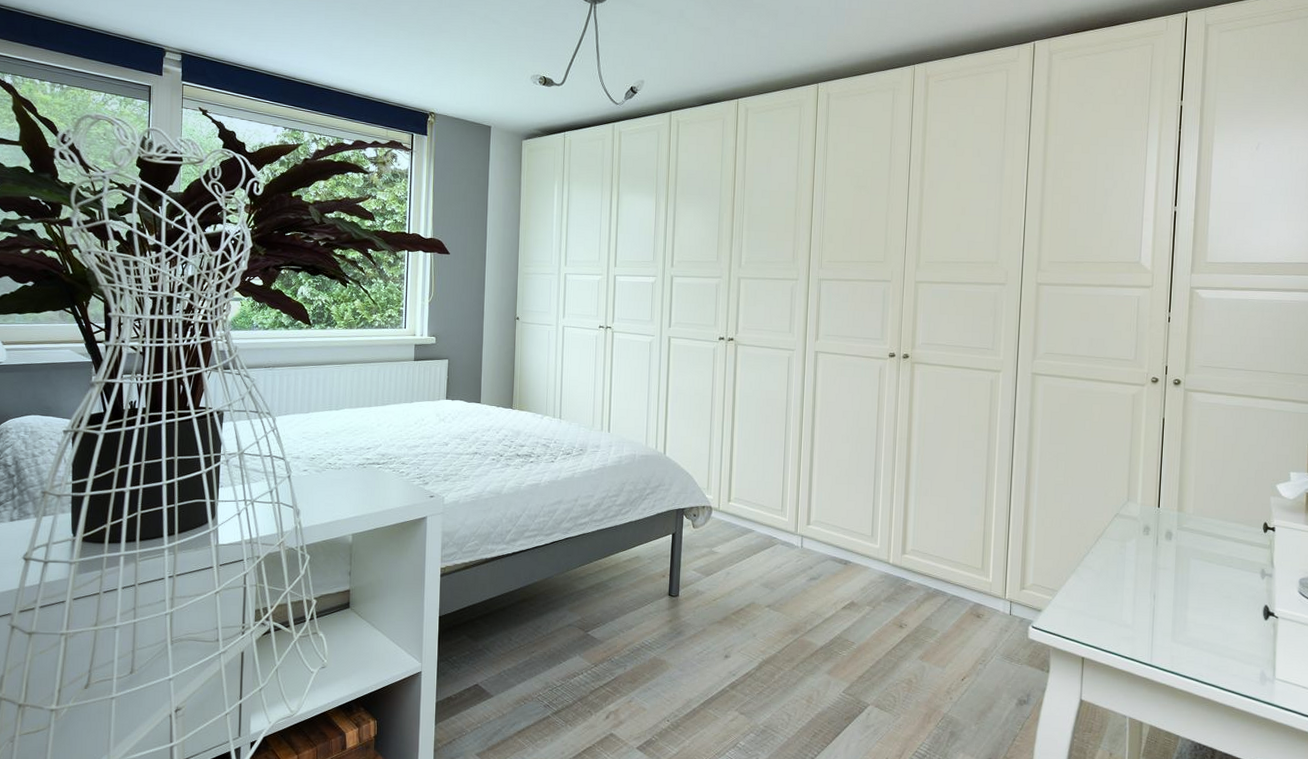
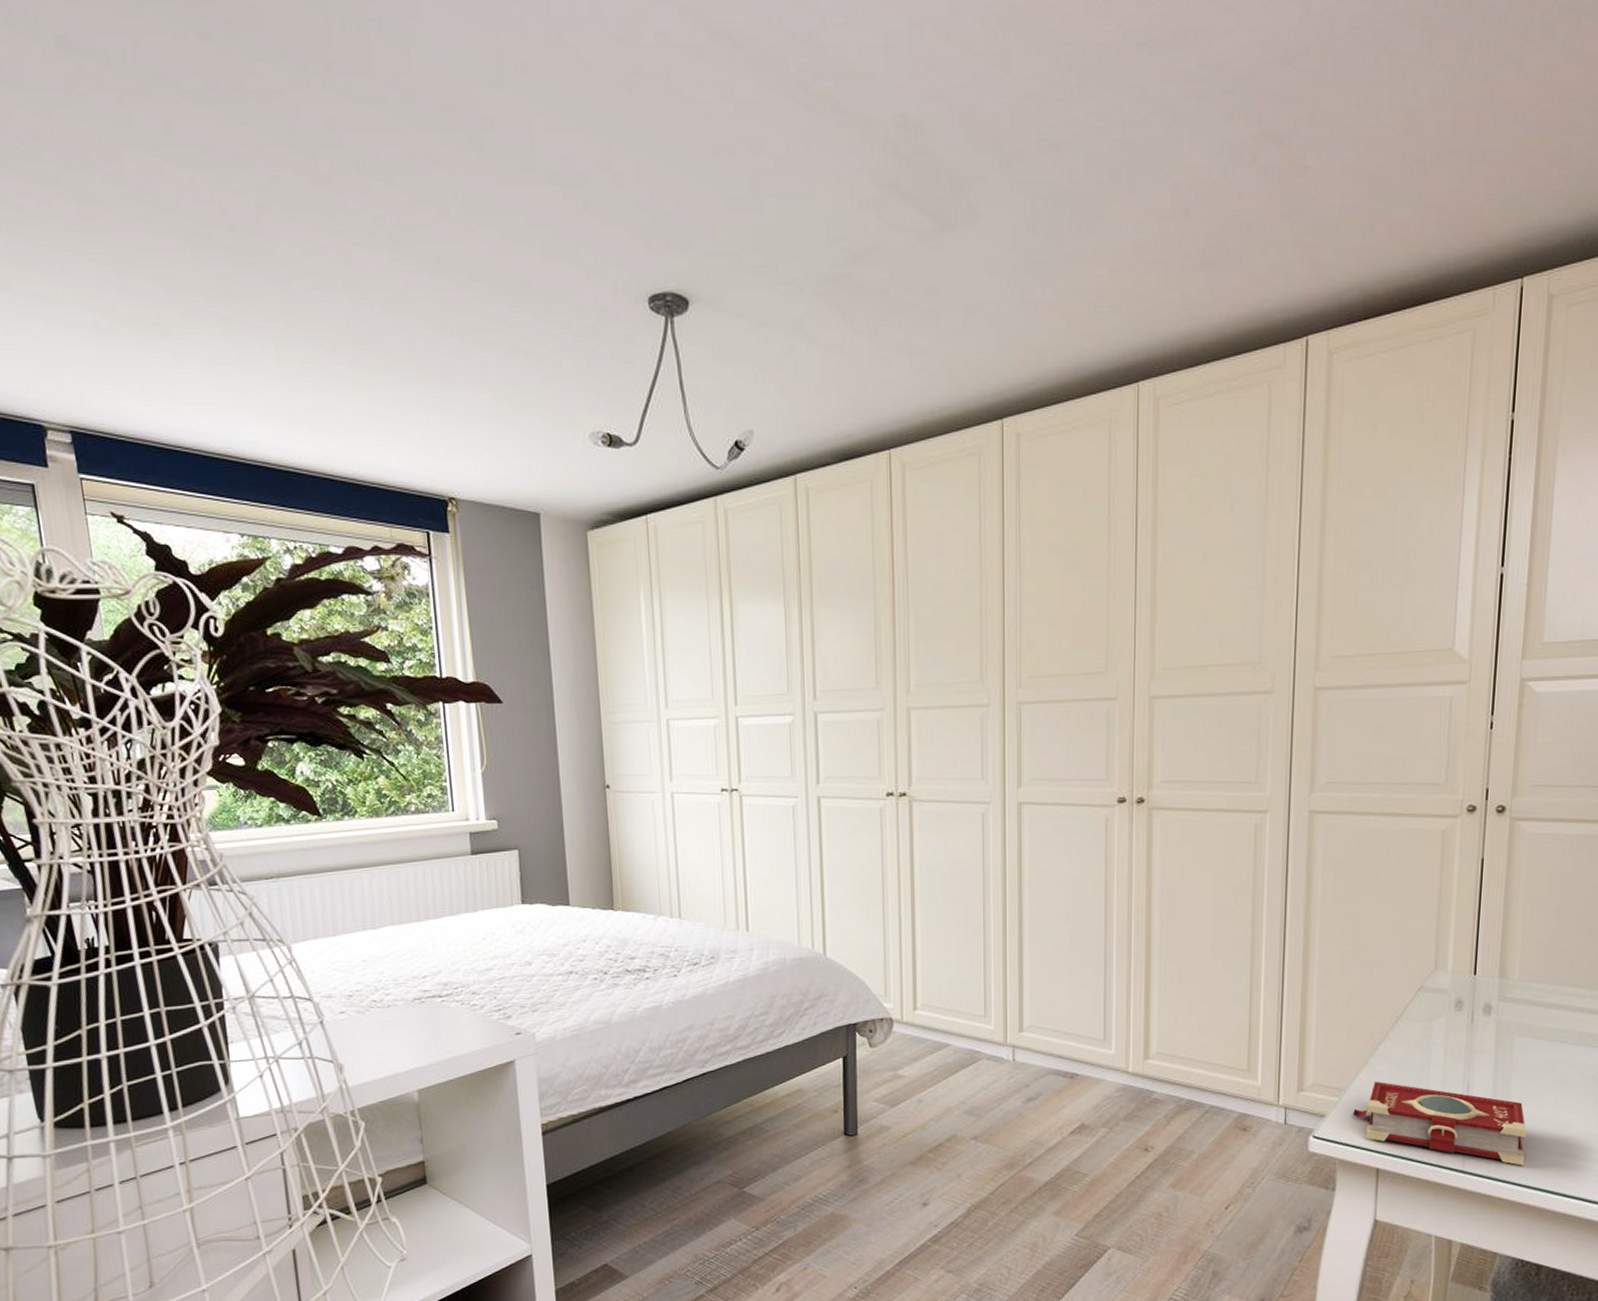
book: none [1064,586,1202,665] -> present [1353,1081,1527,1166]

